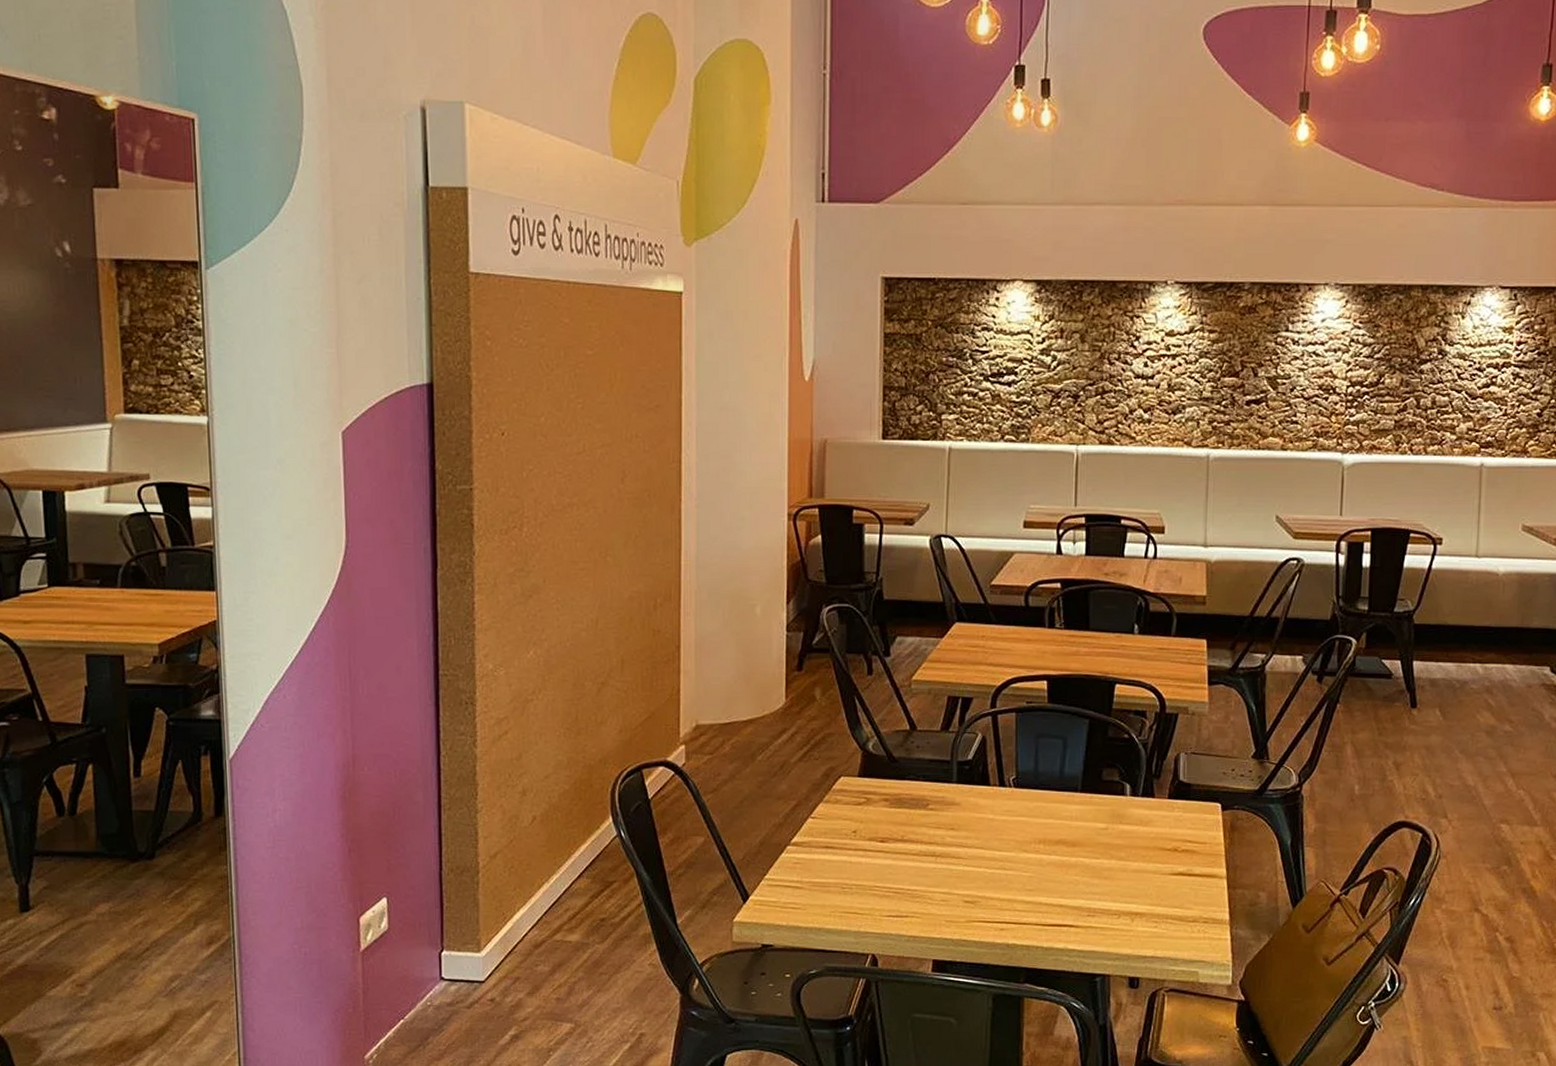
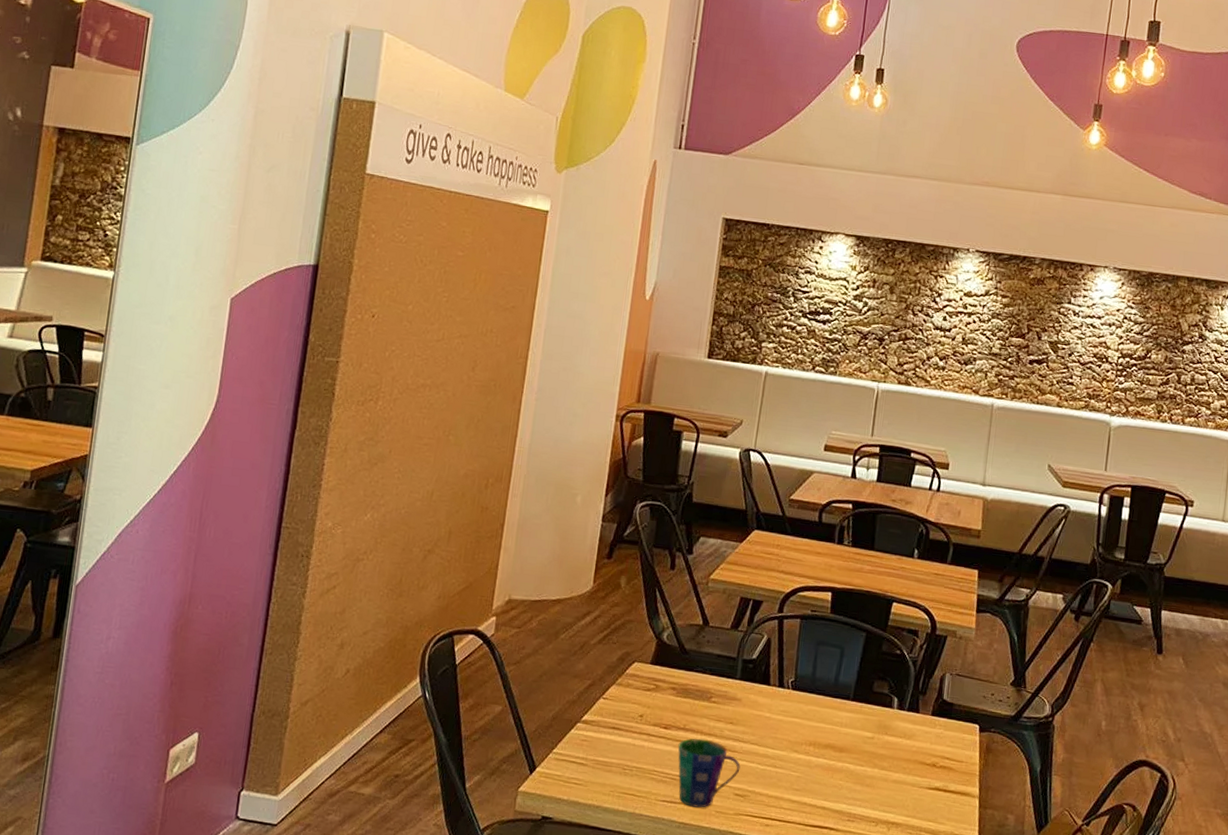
cup: none [898,848,967,919] -> present [678,738,741,808]

